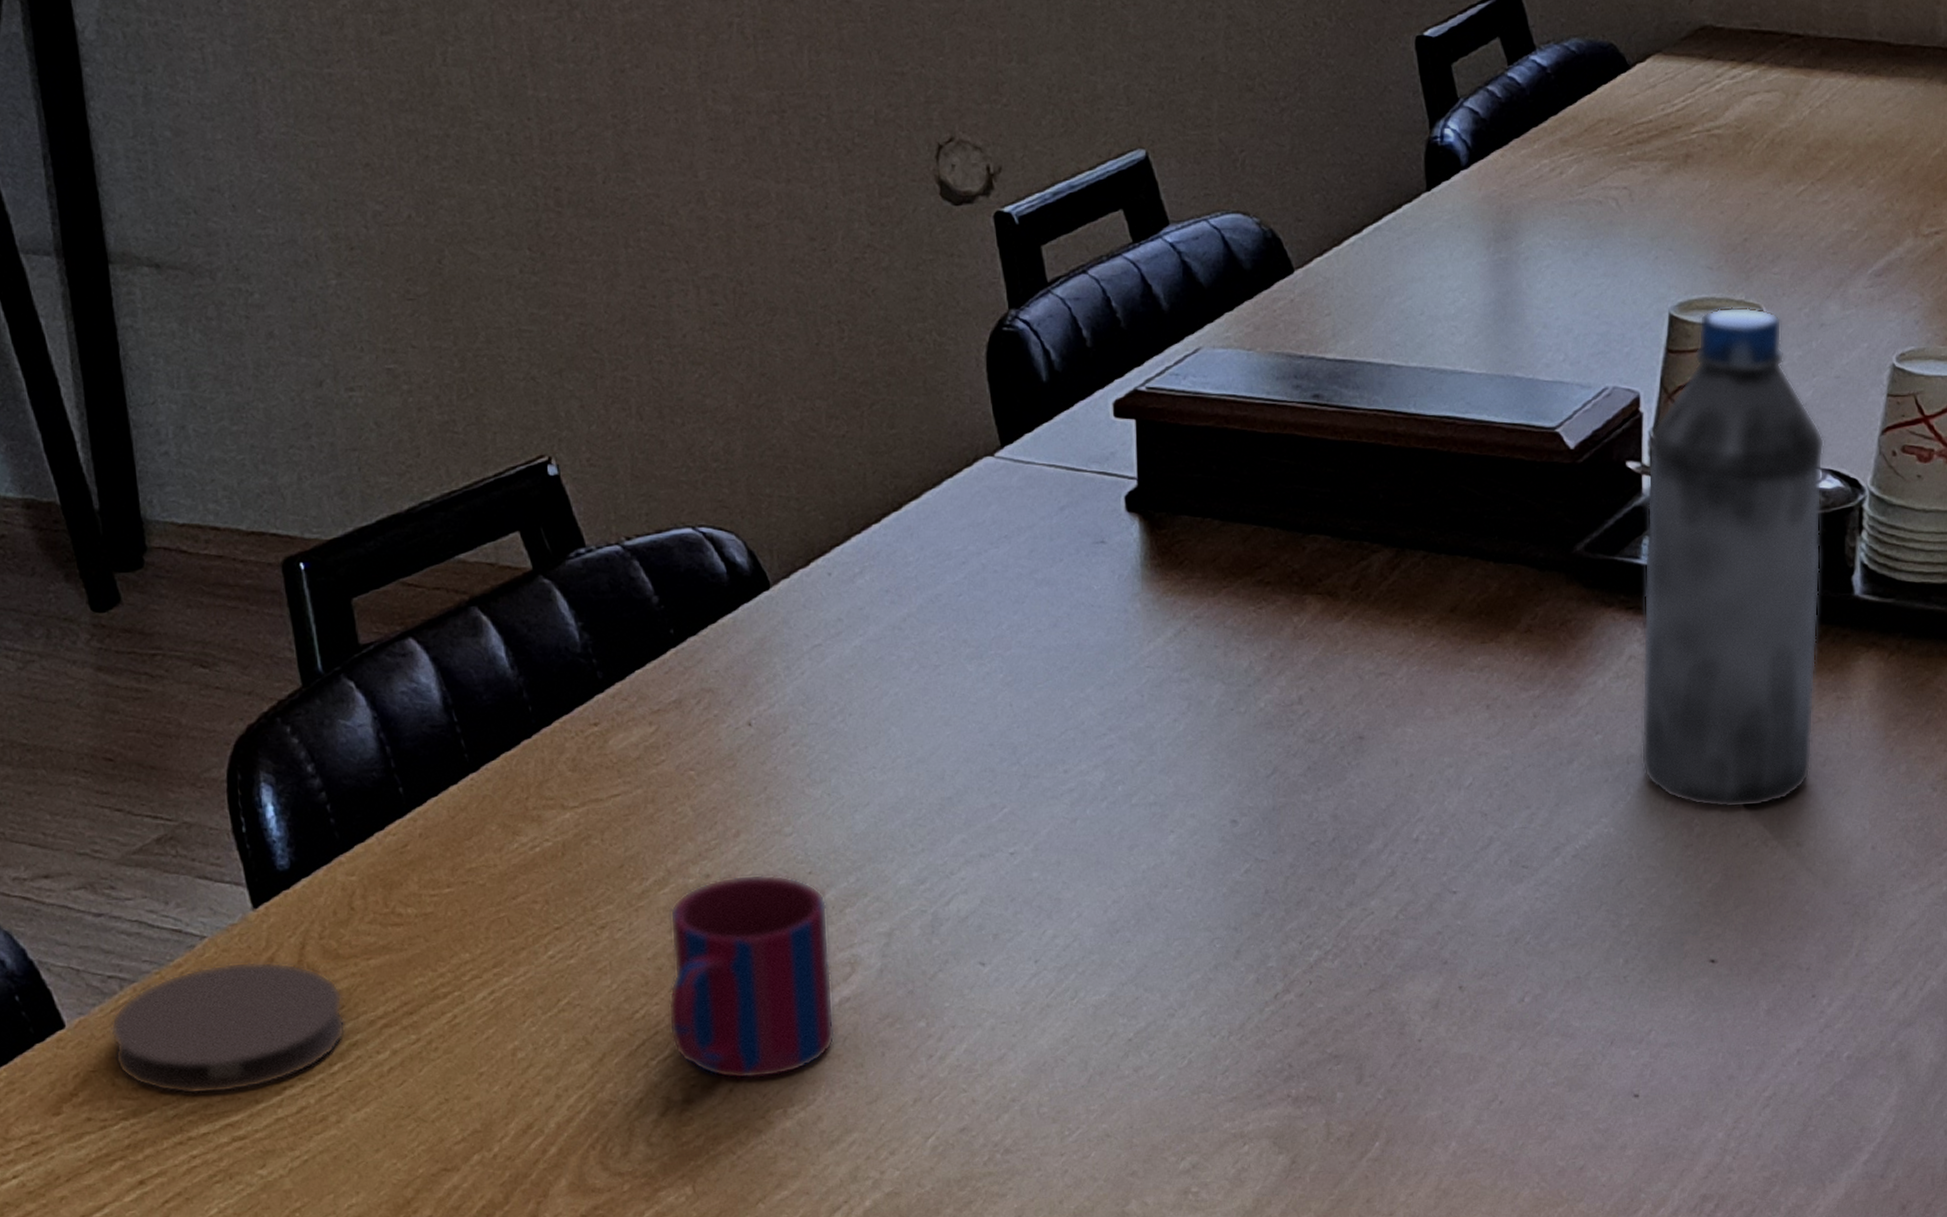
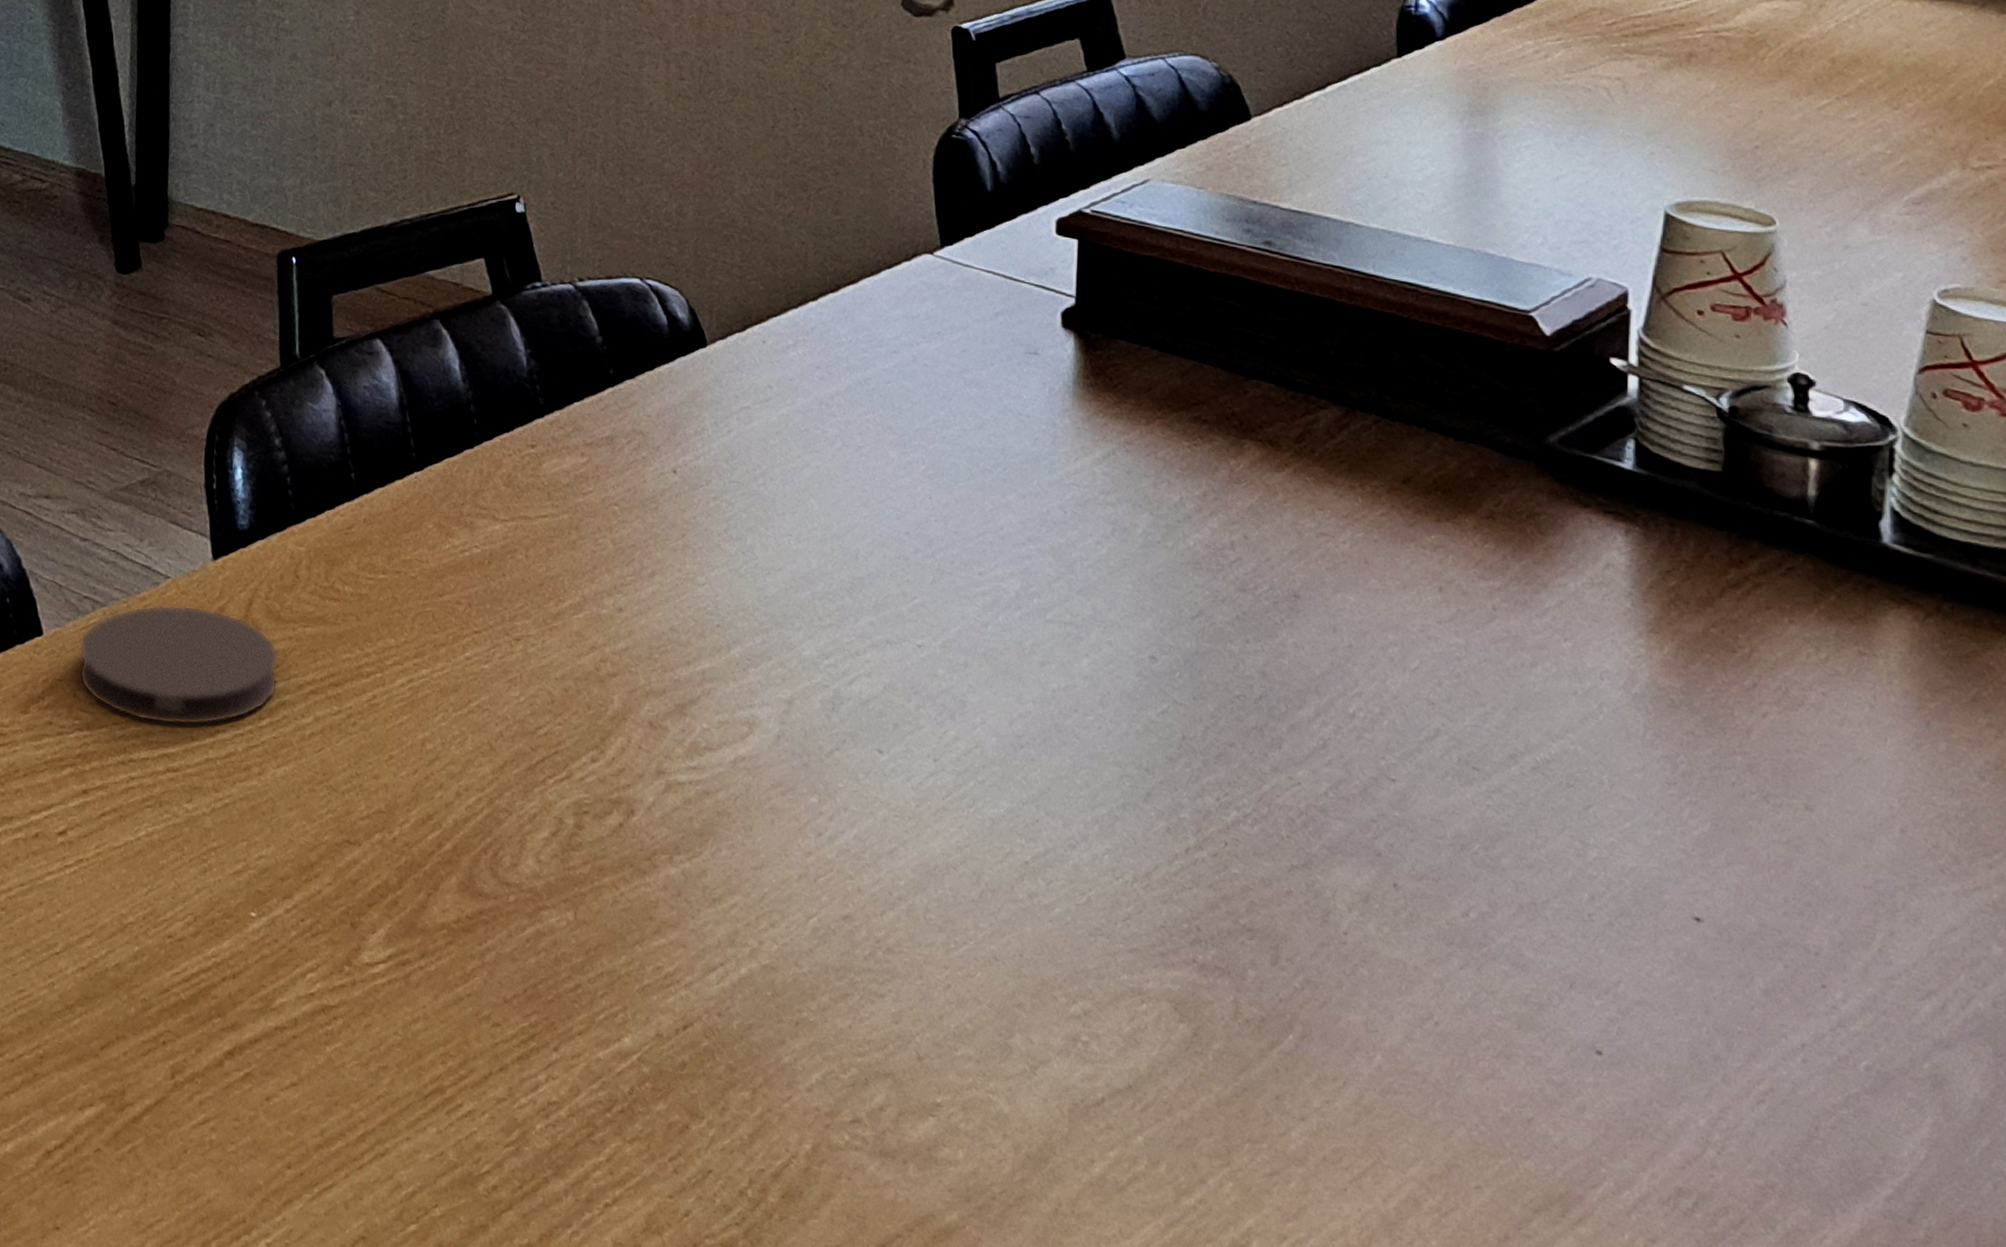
mug: present [668,874,835,1080] -> none [569,614,732,822]
water bottle: present [1641,307,1825,809] -> none [1617,213,1848,757]

